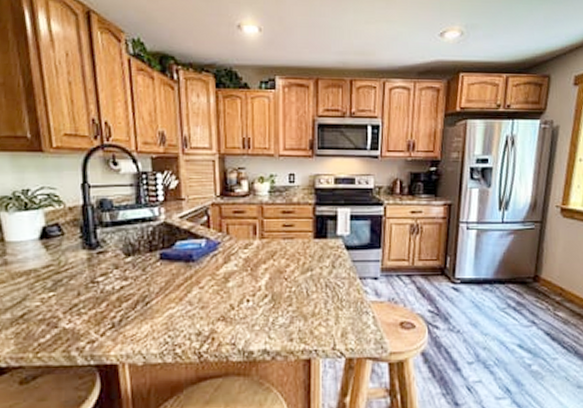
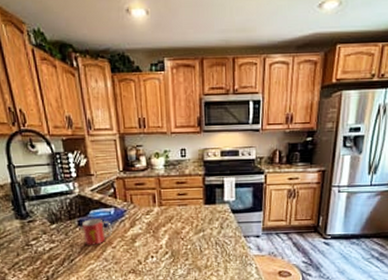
mug: none [165,250,201,286] -> present [82,218,112,246]

